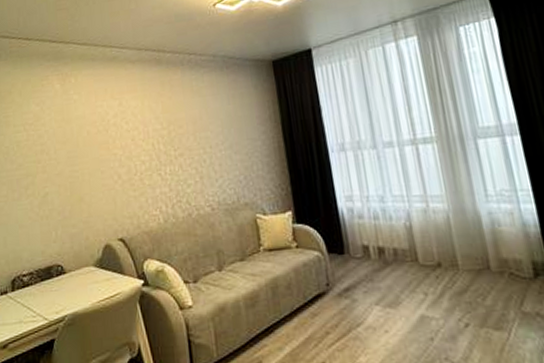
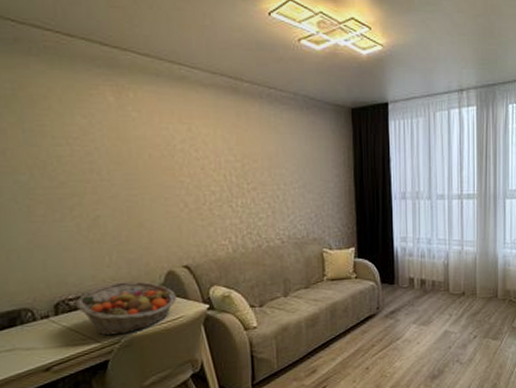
fruit basket: none [28,256,113,313] -> present [75,281,176,336]

